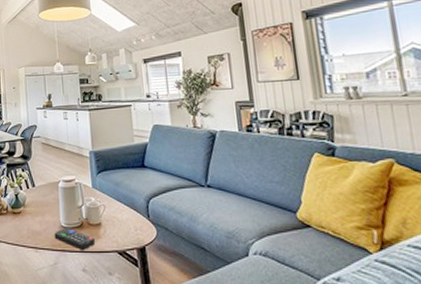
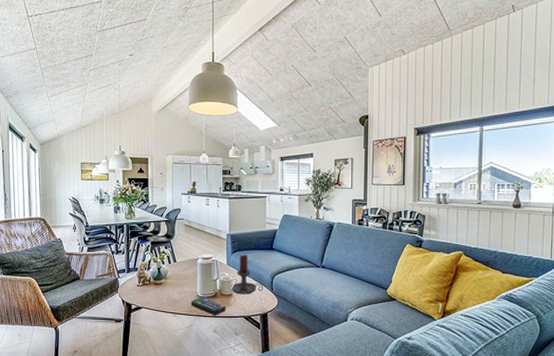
candle holder: none [99,174,138,224] -> present [231,254,264,295]

